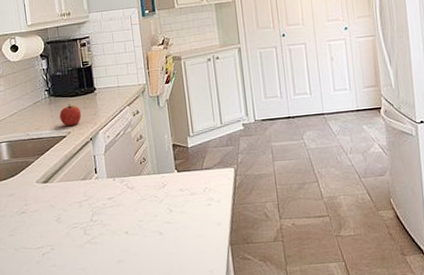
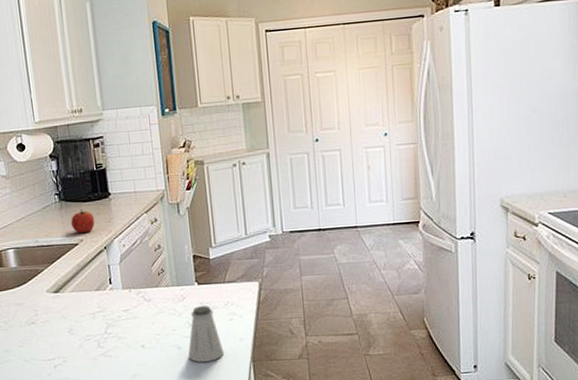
saltshaker: none [169,192,204,248] -> present [188,306,224,363]

